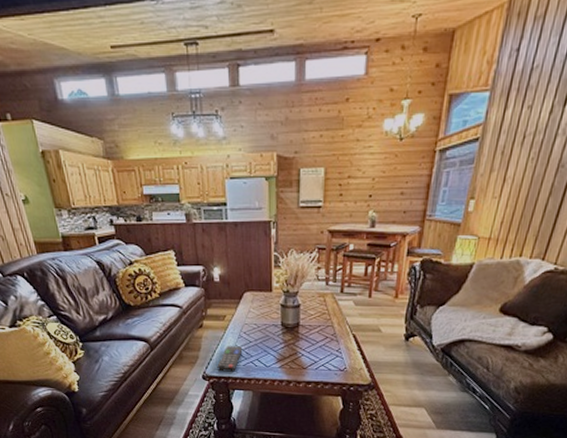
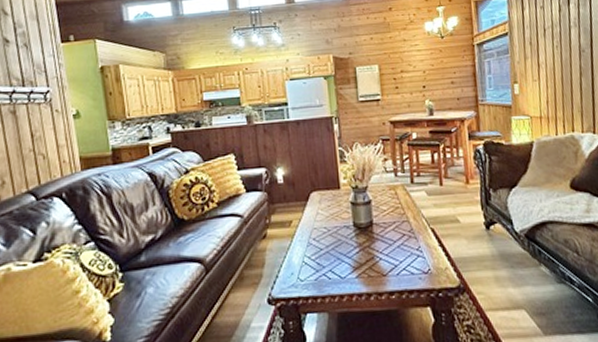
remote control: present [217,346,243,372] -> none [284,256,313,291]

